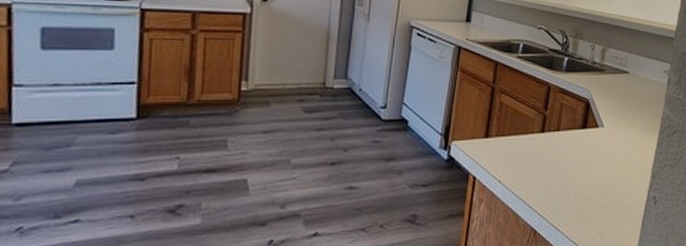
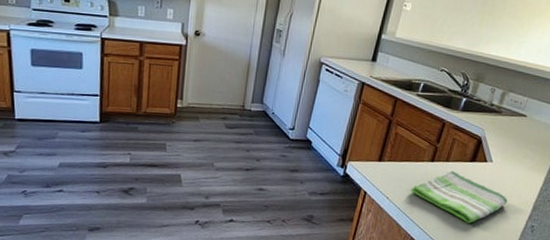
dish towel: none [524,140,626,202] -> present [410,170,508,224]

